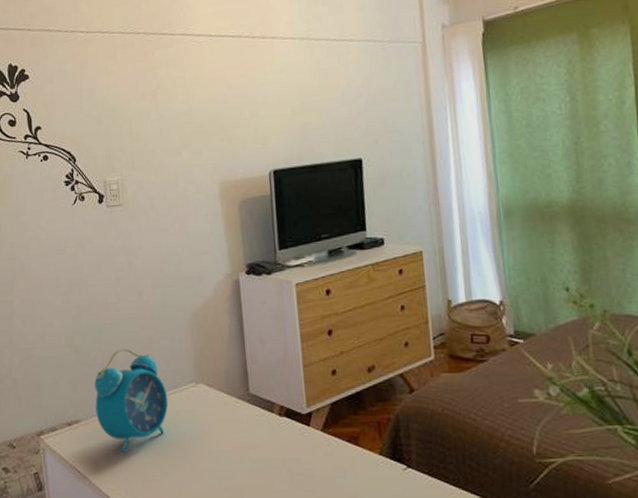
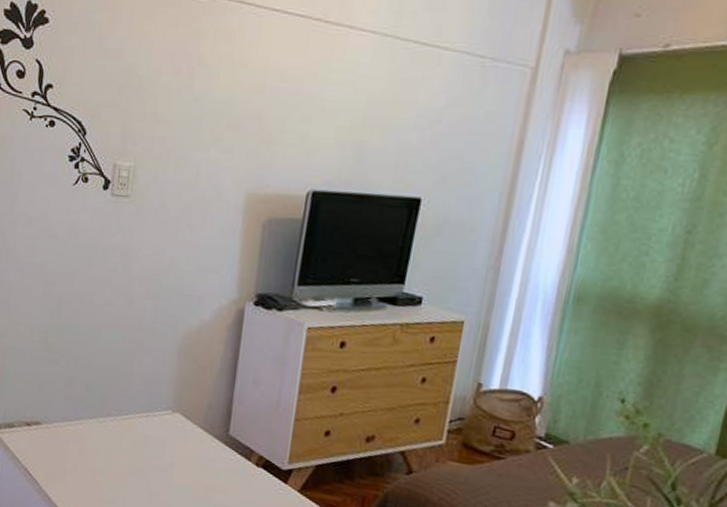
alarm clock: present [94,348,169,454] -> none [58,356,140,468]

